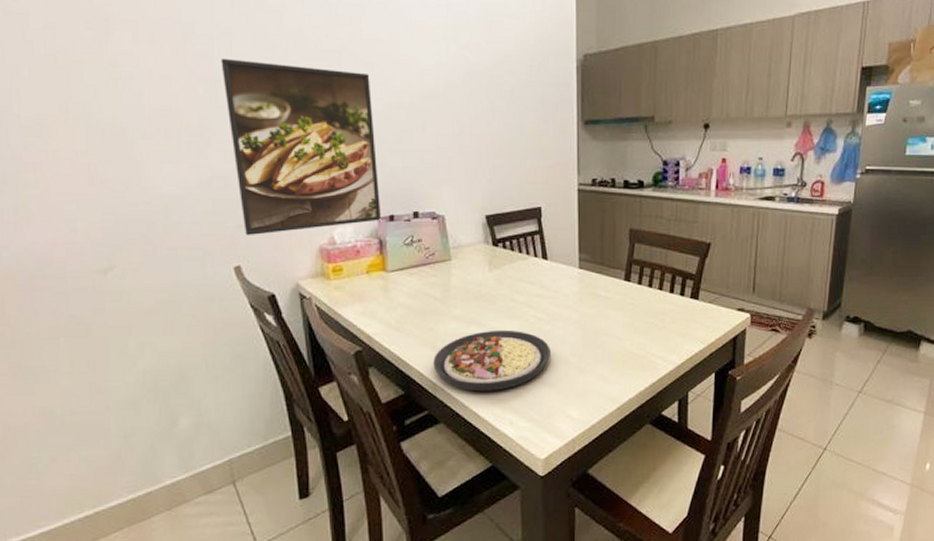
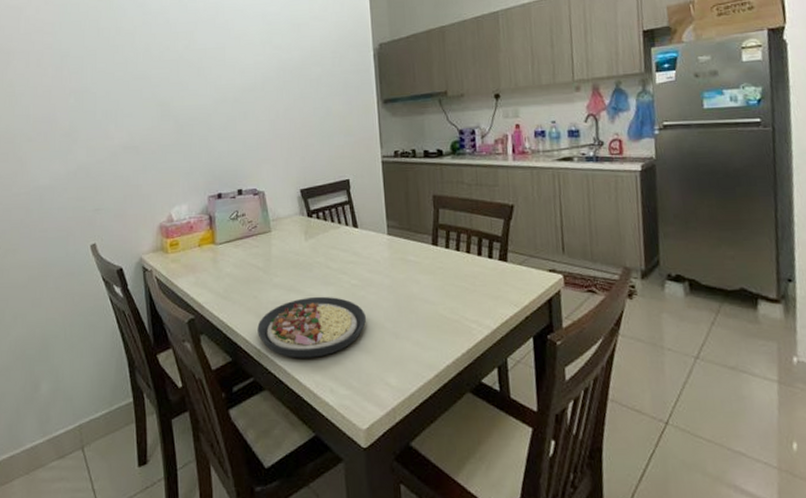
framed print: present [221,58,382,236] -> none [87,73,211,218]

